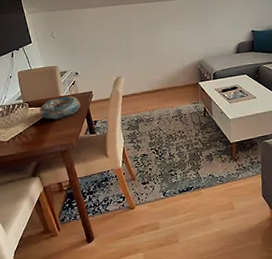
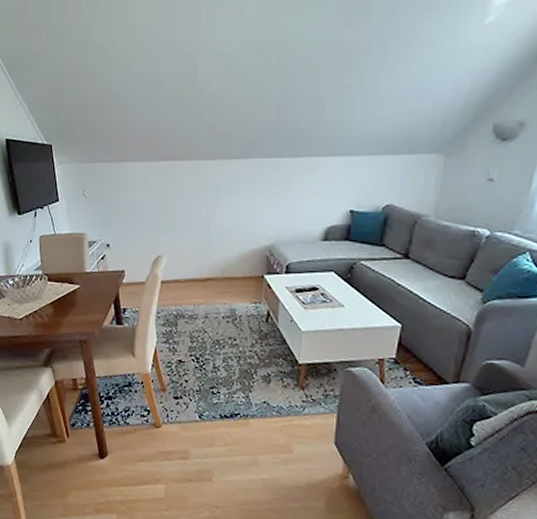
decorative bowl: present [39,96,81,120] -> none [59,273,109,301]

